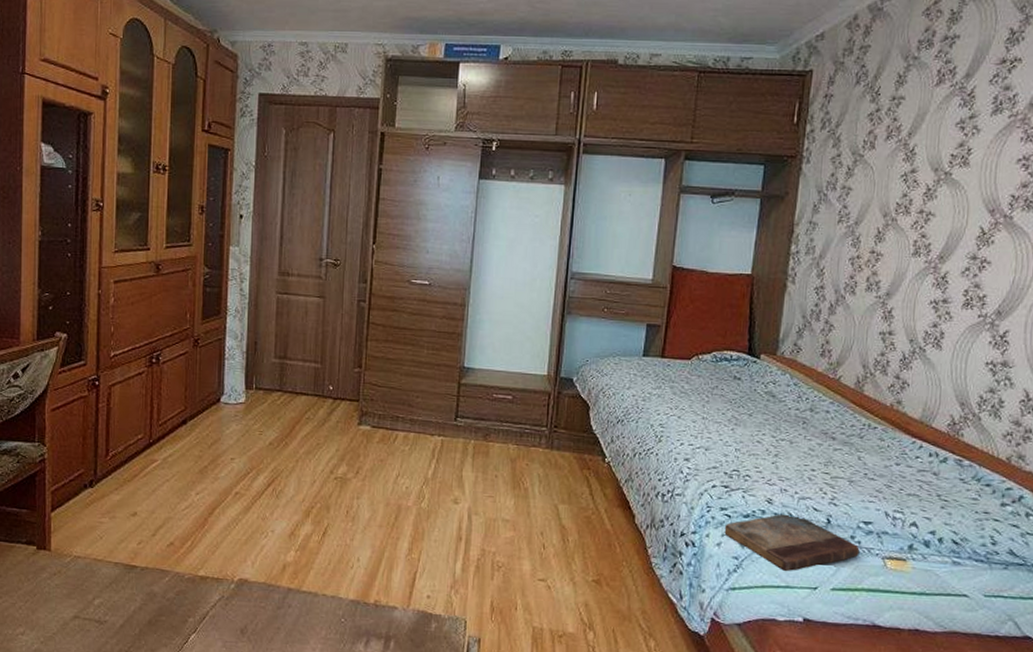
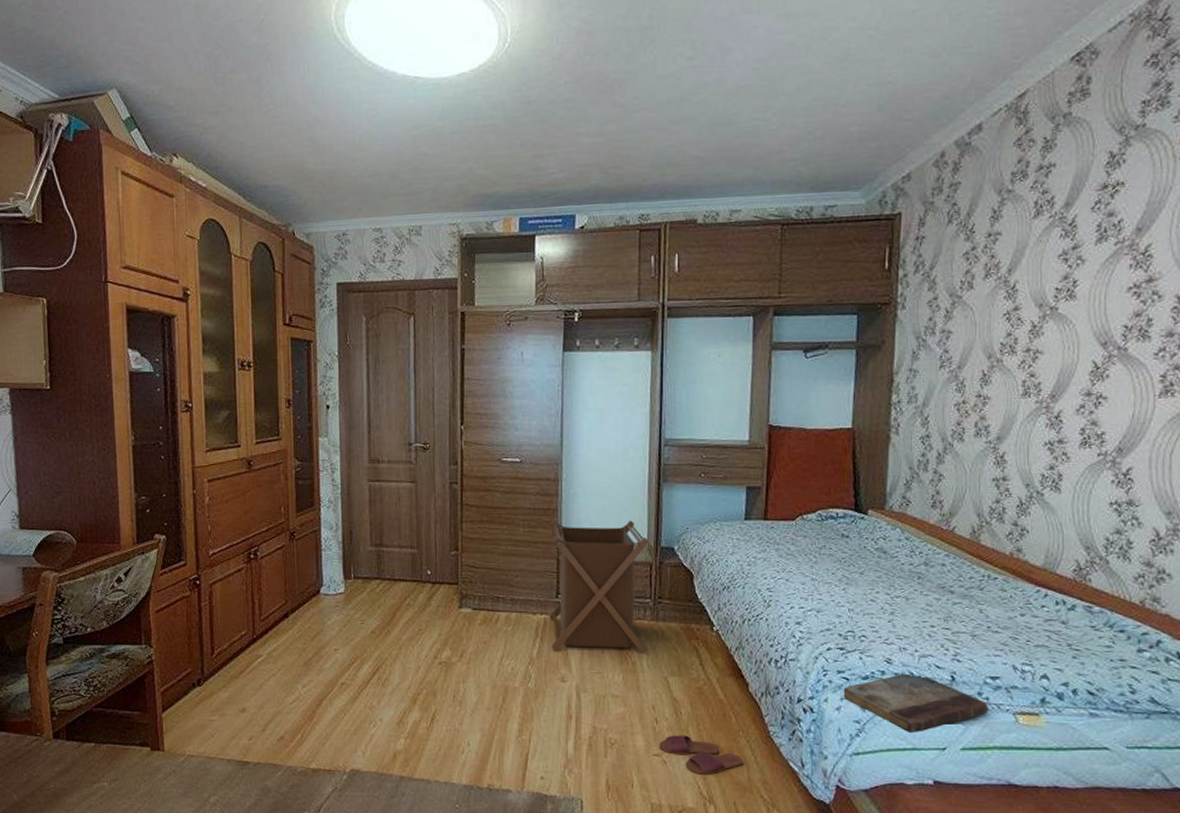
laundry basket: none [447,343,549,480] -> present [549,519,649,653]
slippers: none [545,561,625,602] -> present [659,735,743,775]

